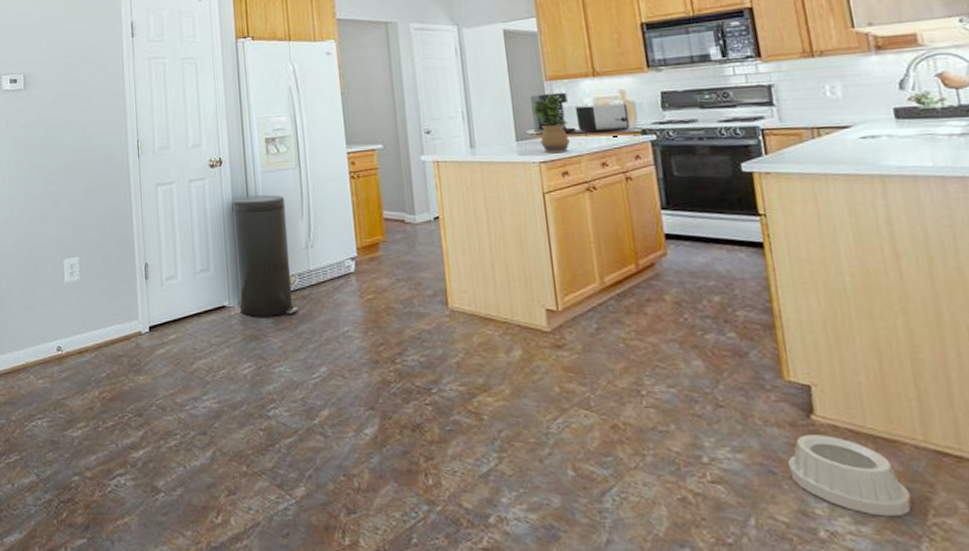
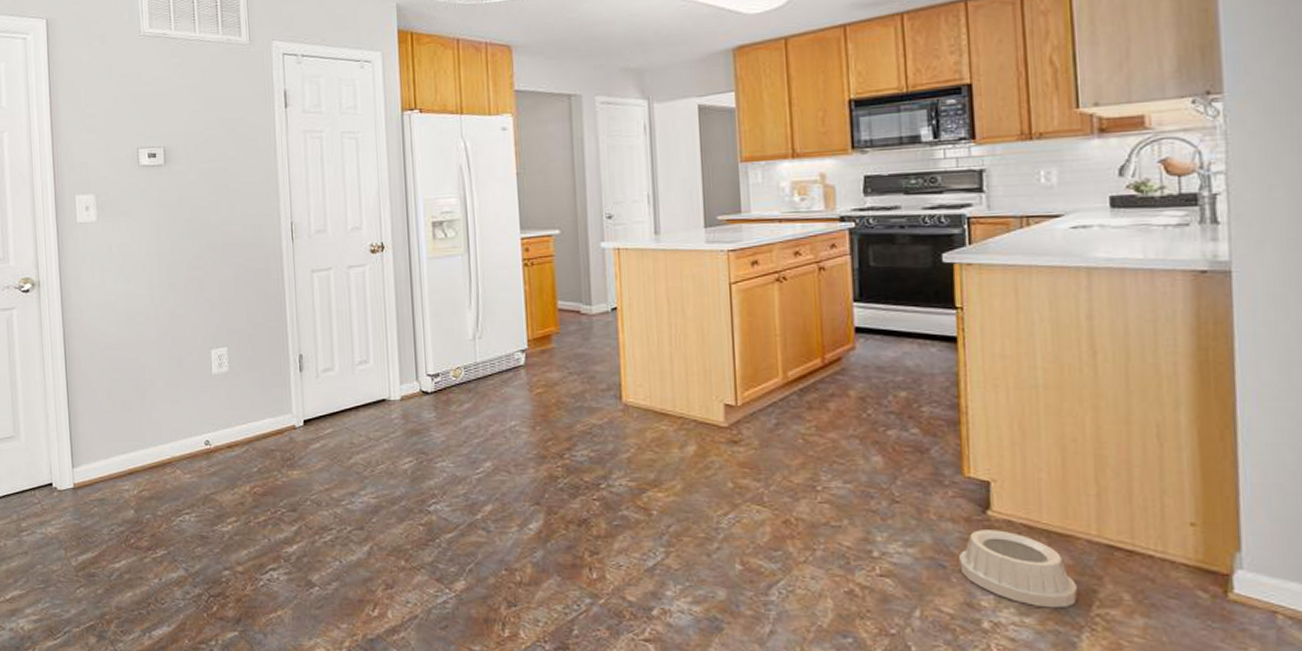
pedal bin: present [231,195,299,318] -> none [393,282,464,412]
coffee maker: present [529,92,576,134] -> none [721,175,770,220]
potted plant: present [532,93,570,154] -> none [724,176,762,242]
toaster: present [574,103,631,133] -> none [770,187,828,220]

